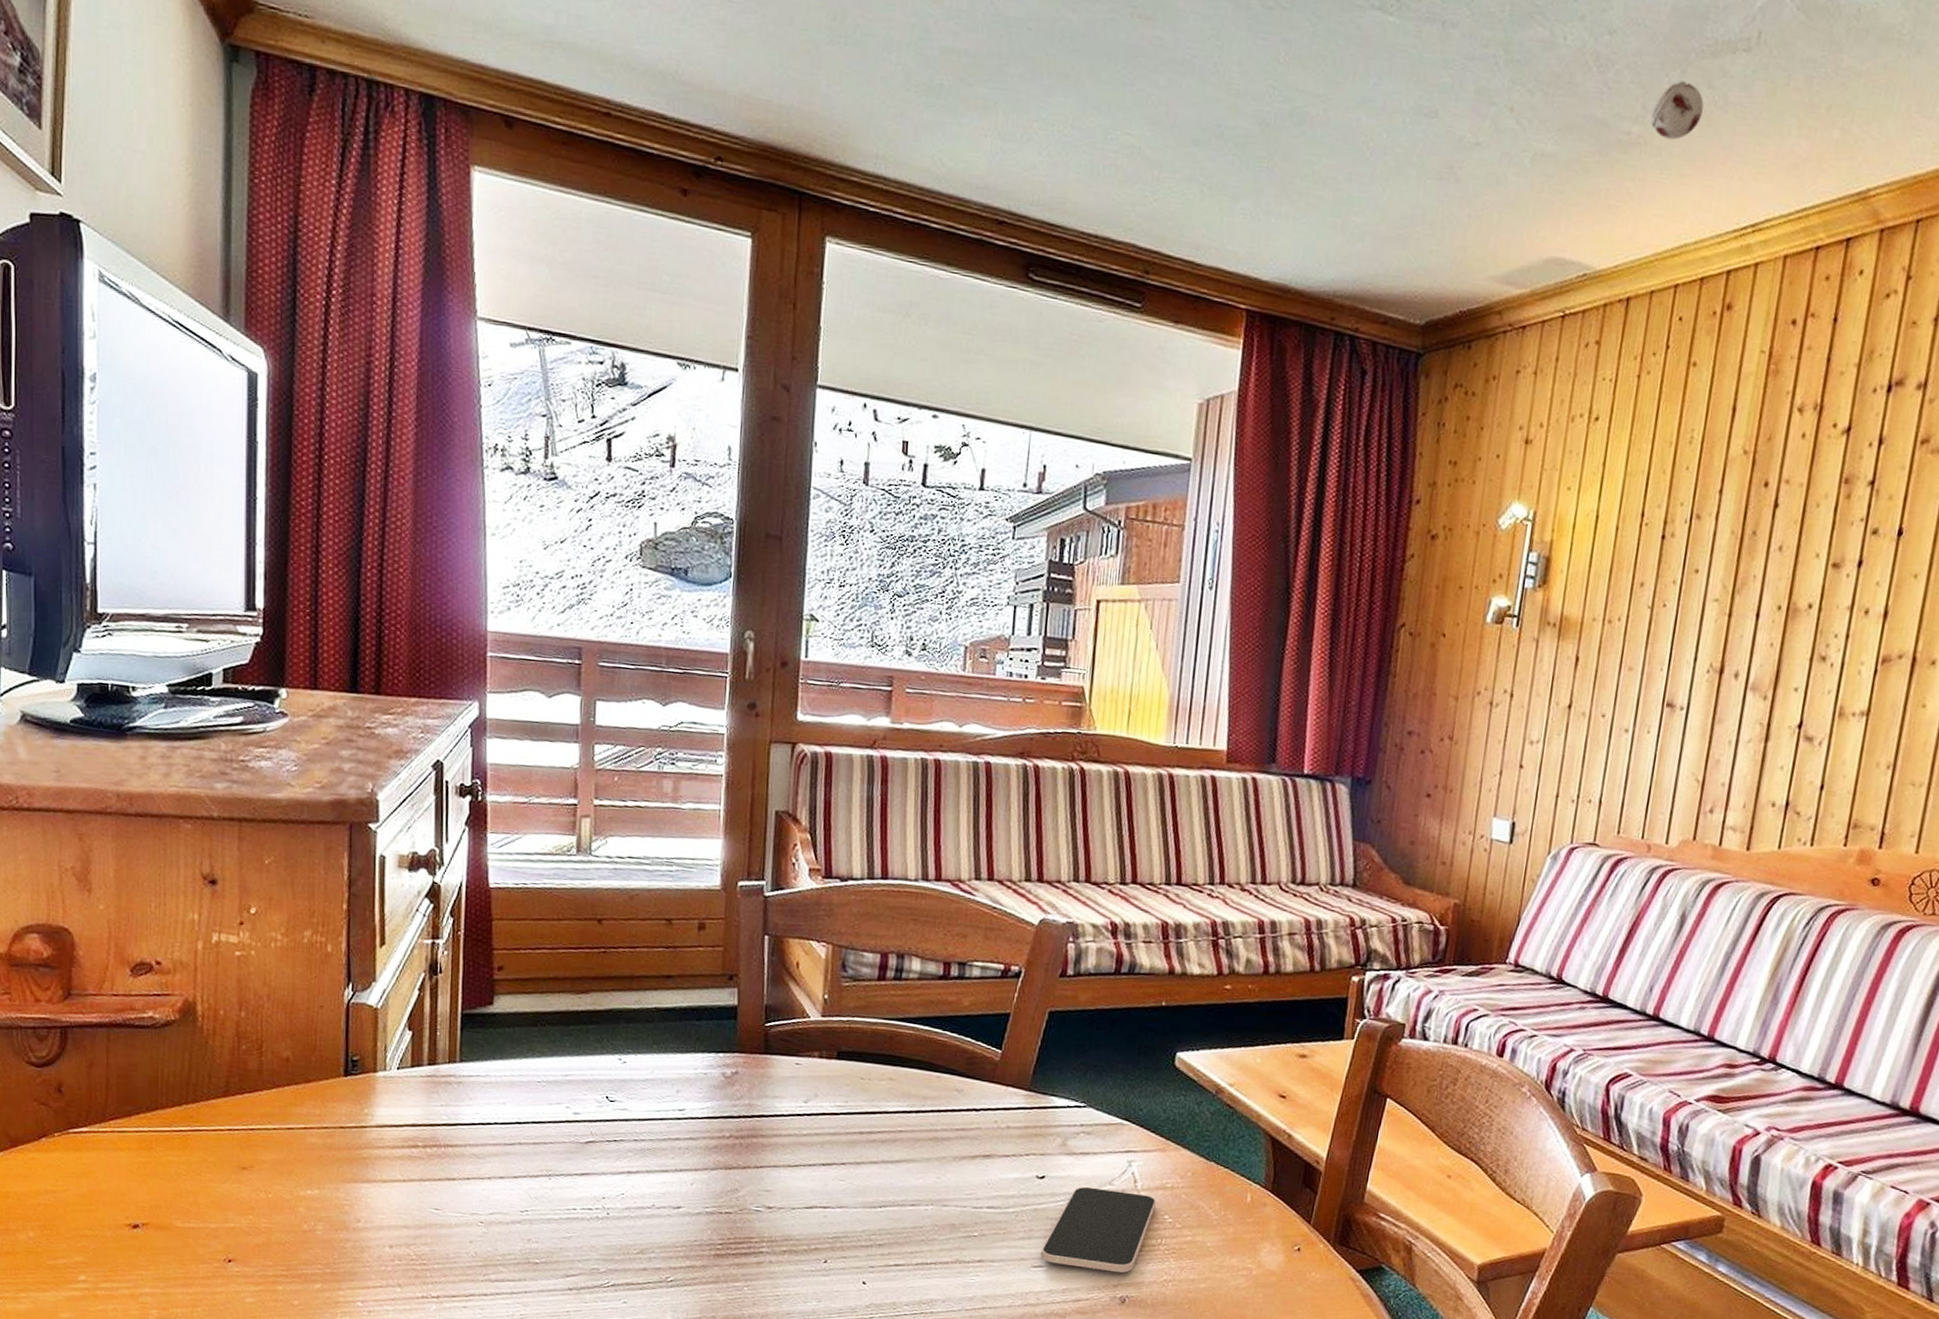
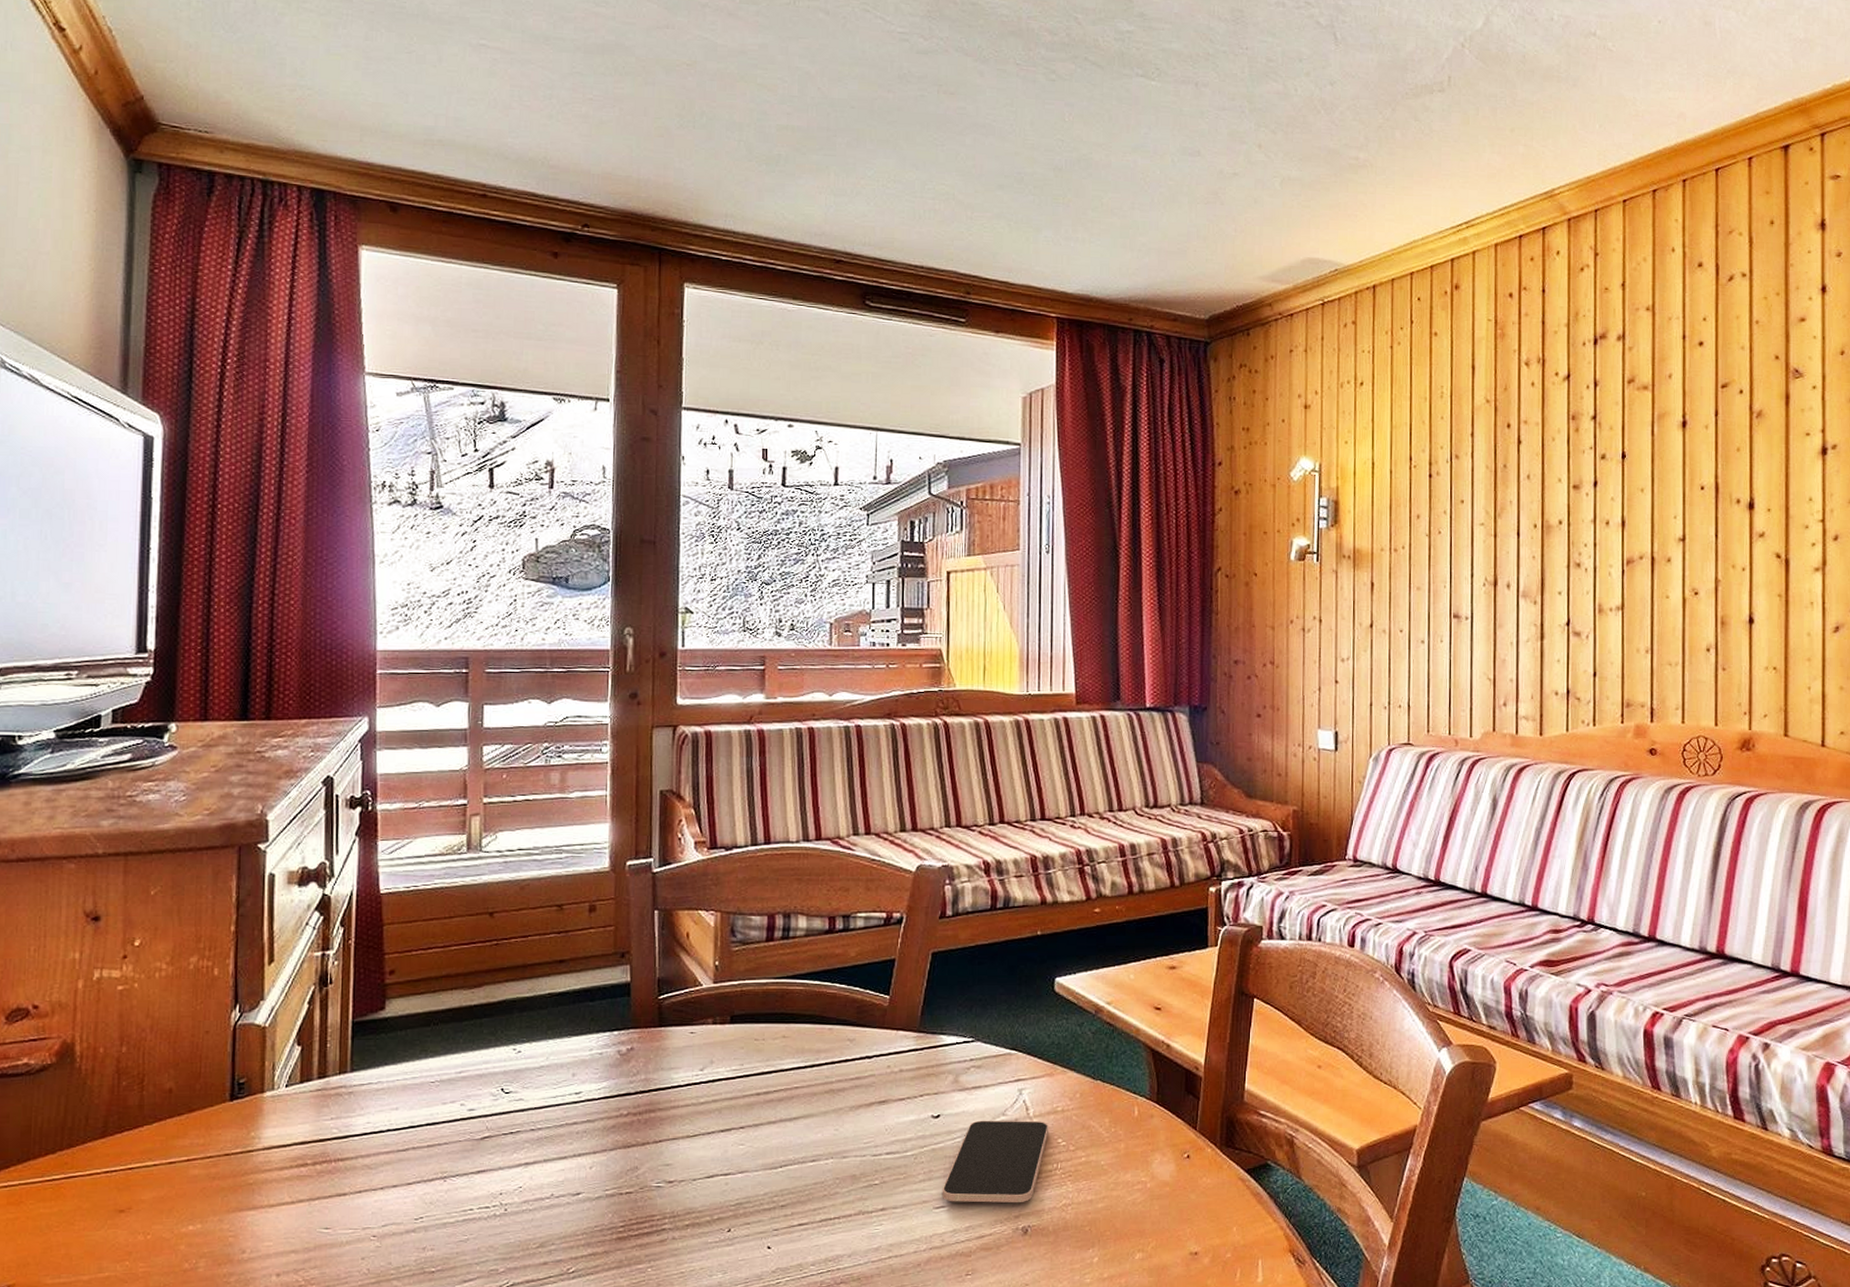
smoke detector: present [1651,81,1704,140] -> none [1372,116,1413,161]

